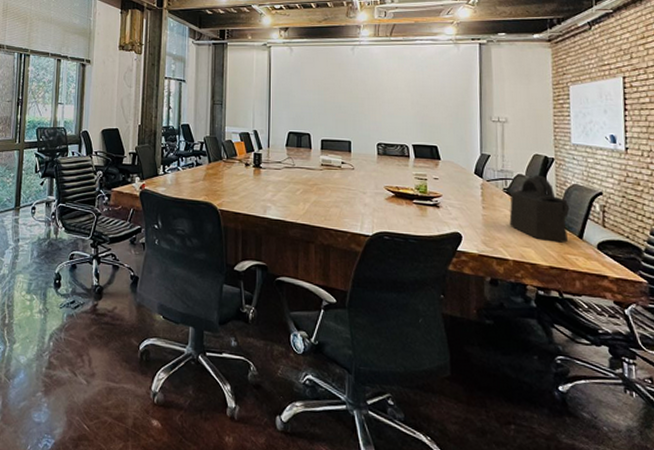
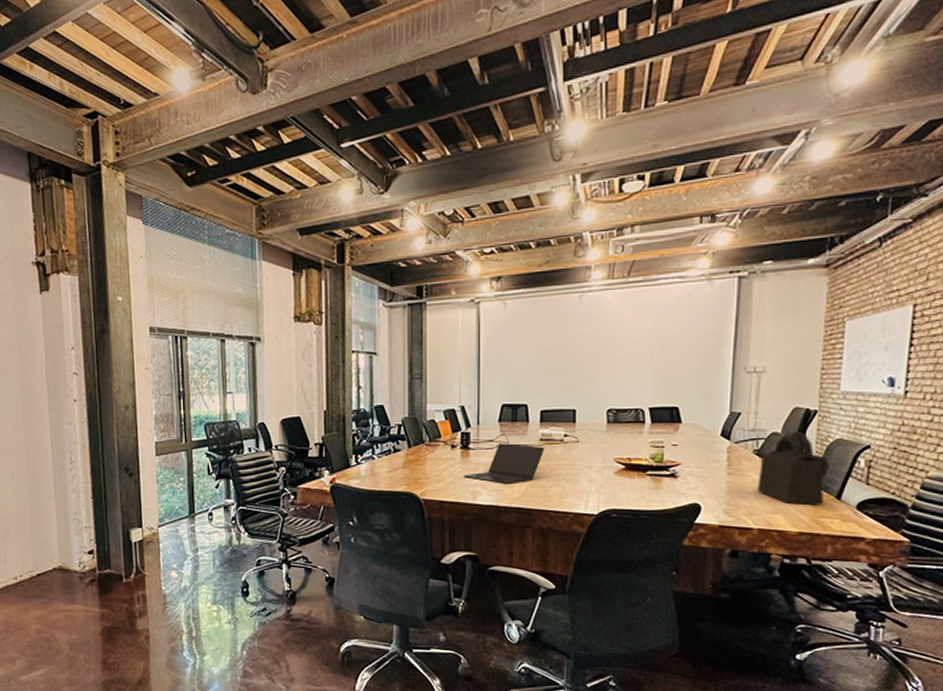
laptop: none [256,165,325,203] -> present [464,443,545,485]

